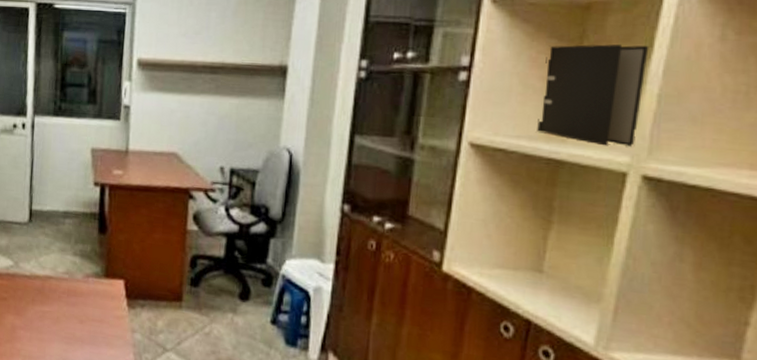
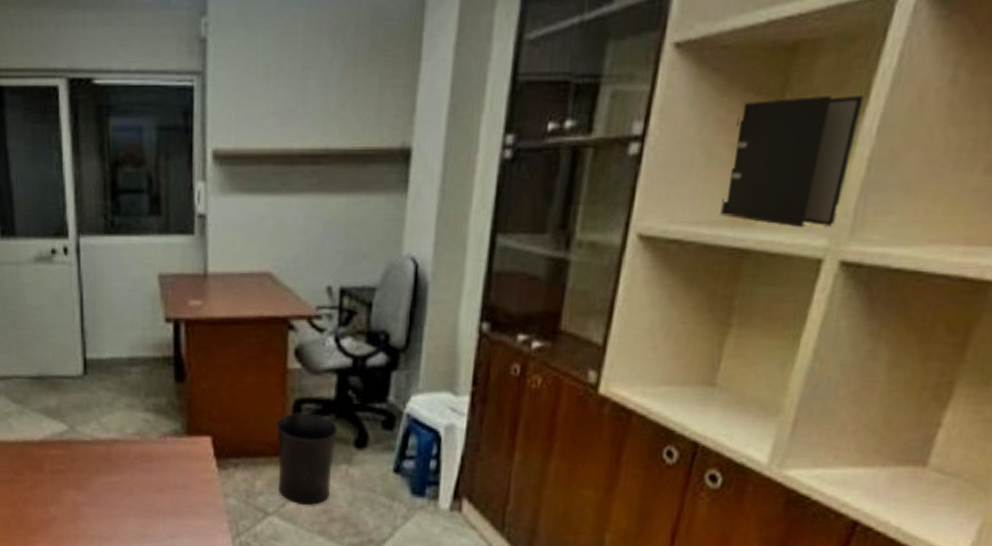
waste bin: none [175,266,226,346] -> present [275,412,339,505]

